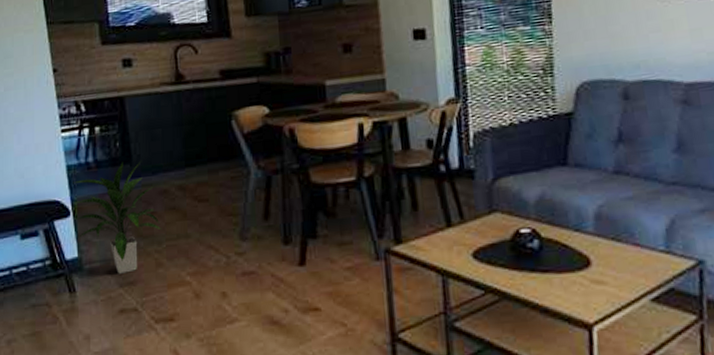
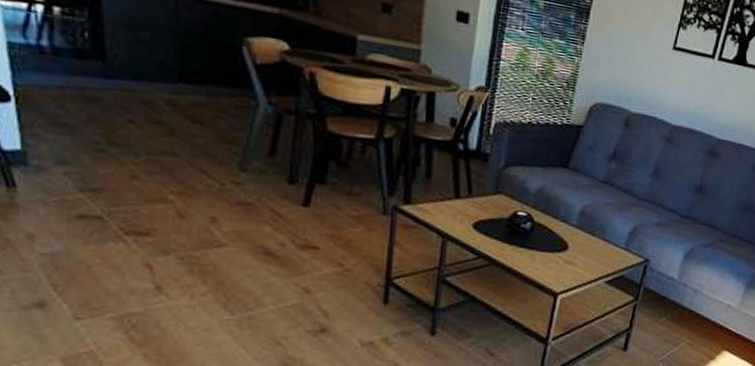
indoor plant: present [73,161,161,274] -> none [16,56,140,179]

